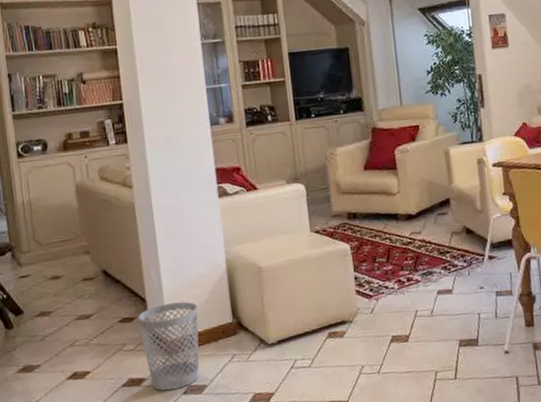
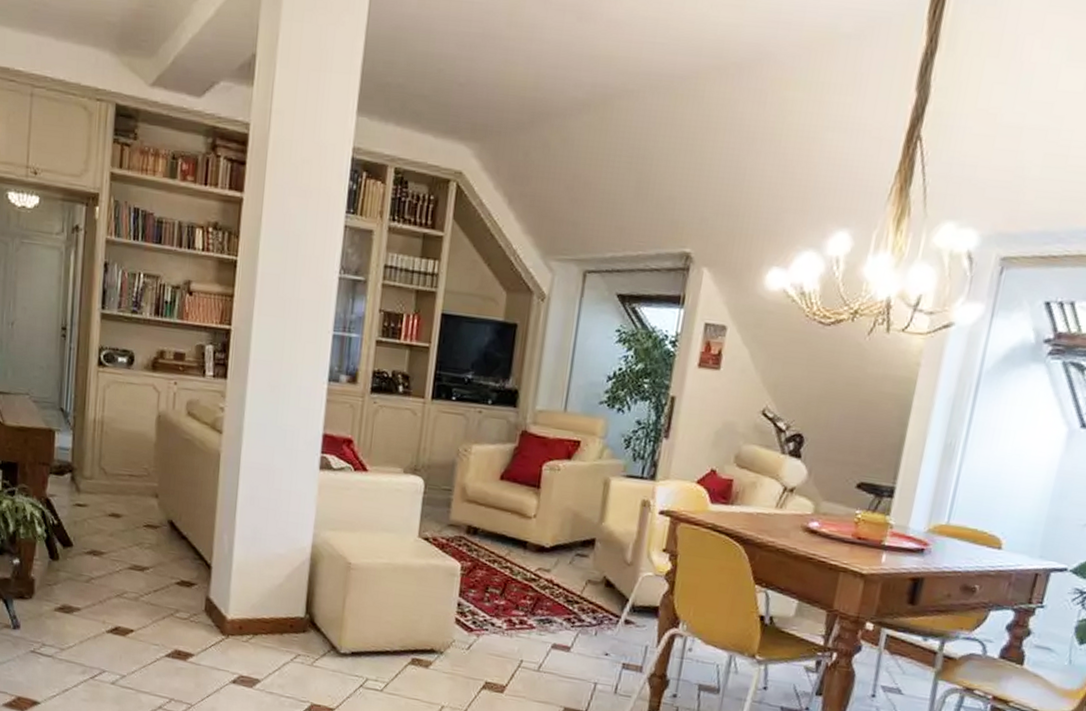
wastebasket: present [138,301,200,391] -> none [198,576,268,676]

